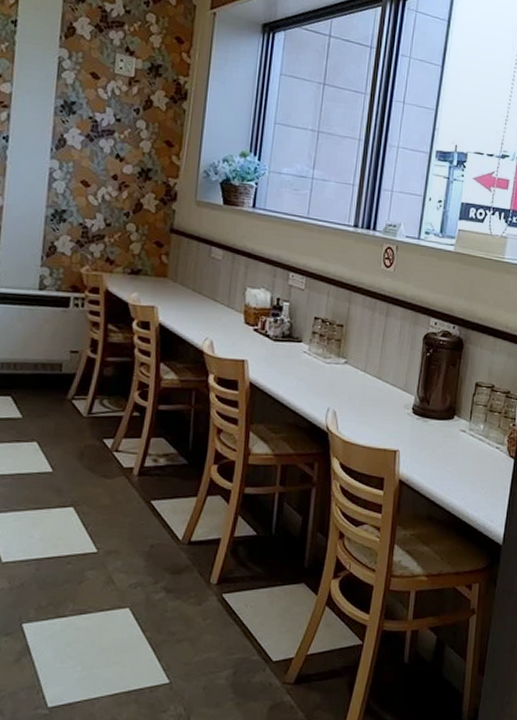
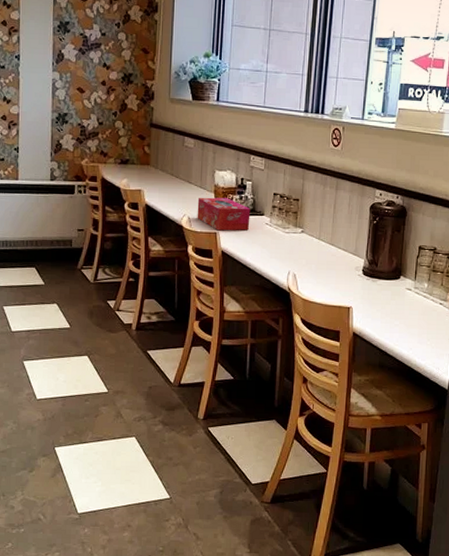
tissue box: none [222,318,287,359] -> present [197,197,251,231]

